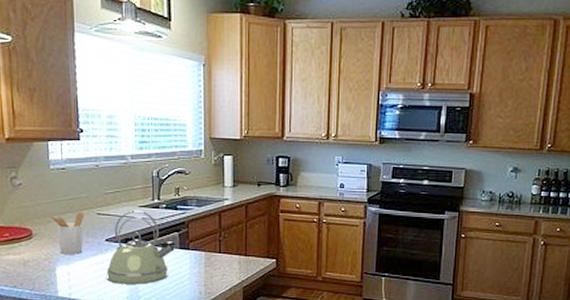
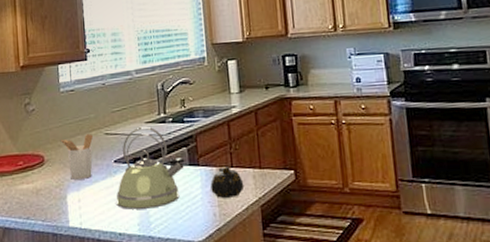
teapot: none [199,252,230,279] -> present [210,167,245,198]

